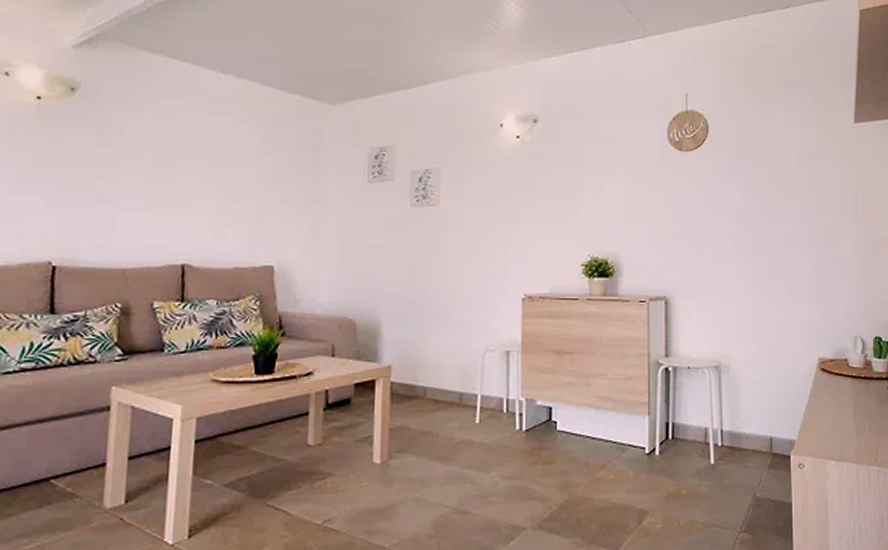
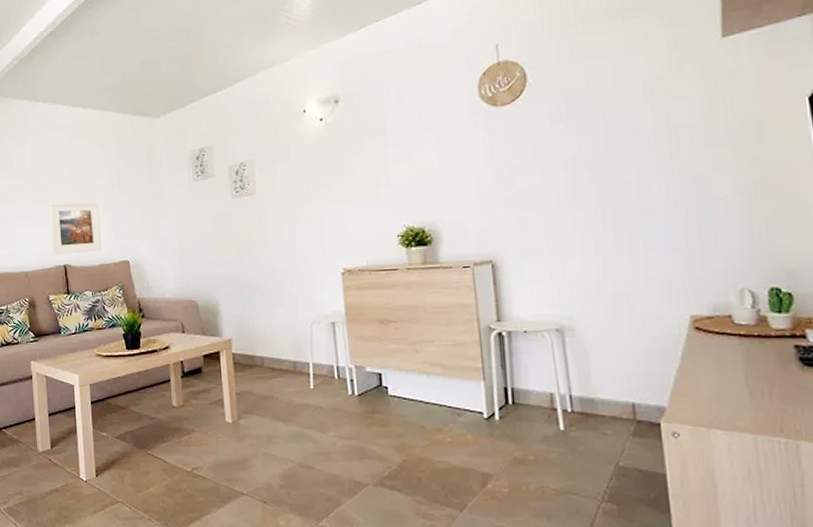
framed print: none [166,185,242,252] -> present [48,201,103,255]

